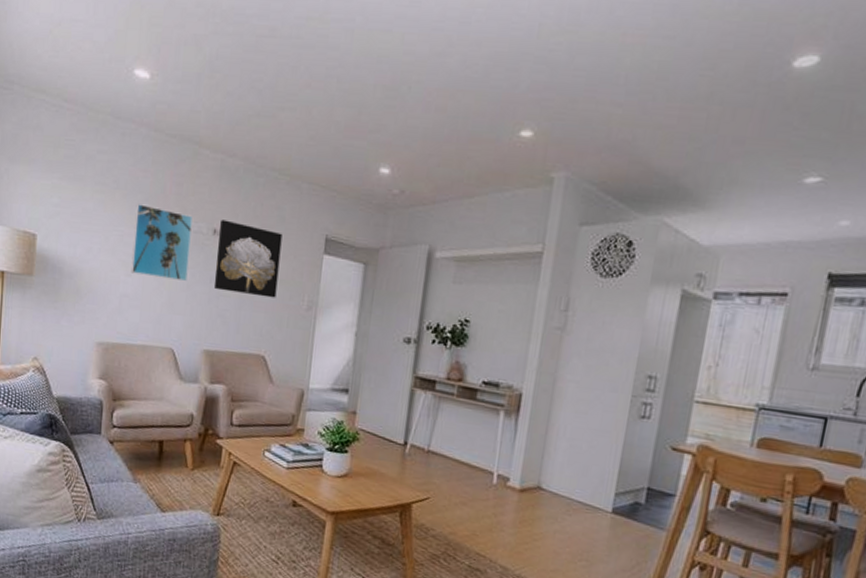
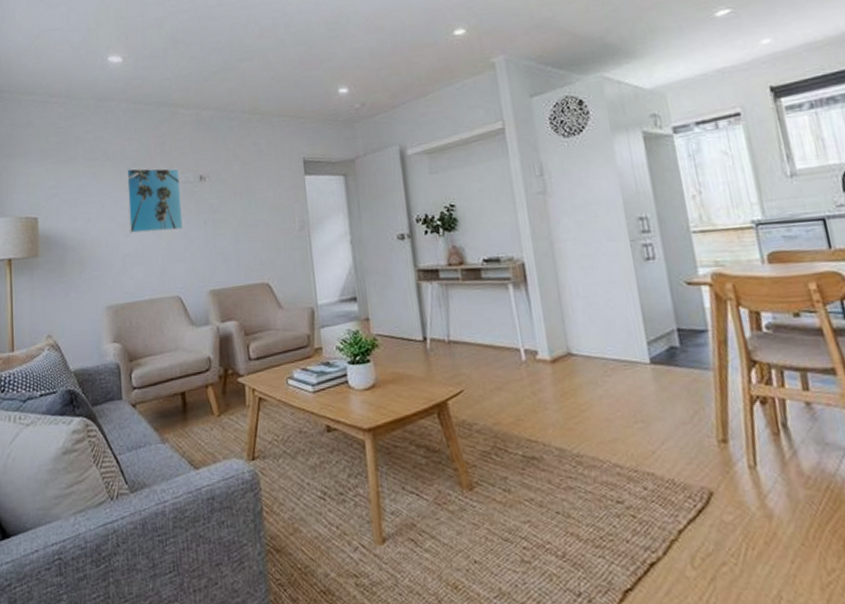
wall art: present [213,219,283,298] -> none [205,165,269,231]

